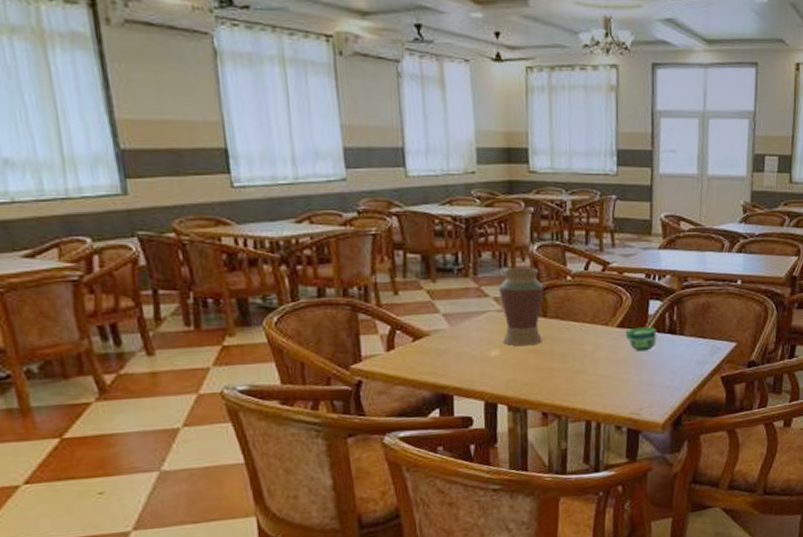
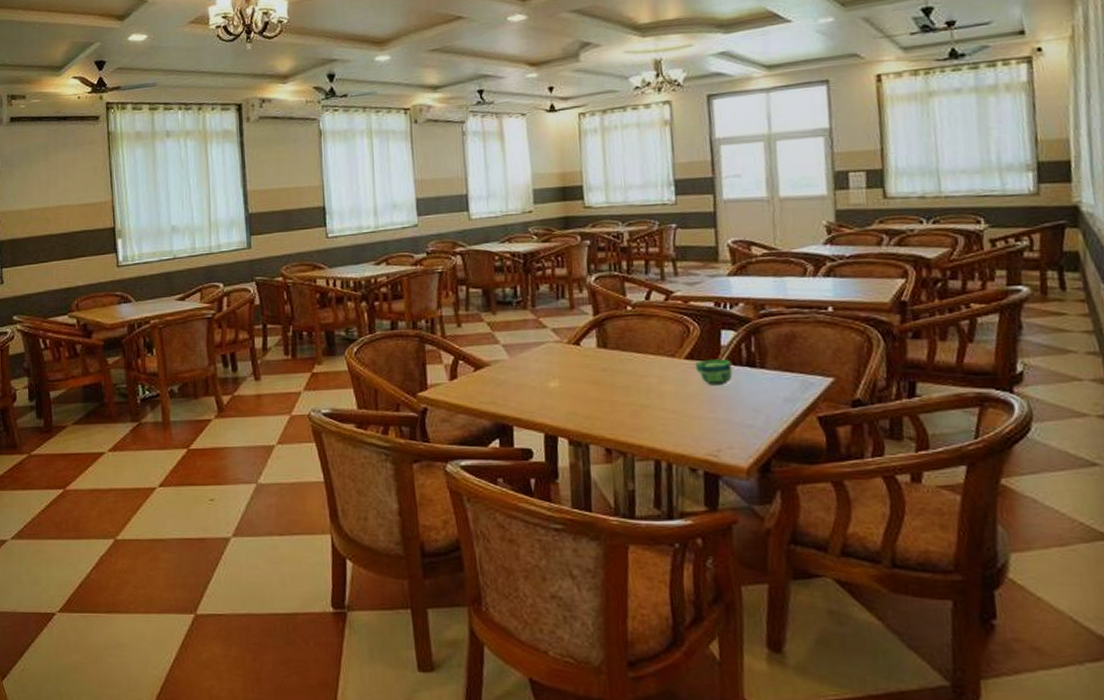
vase: present [499,268,544,346] -> none [557,299,604,378]

